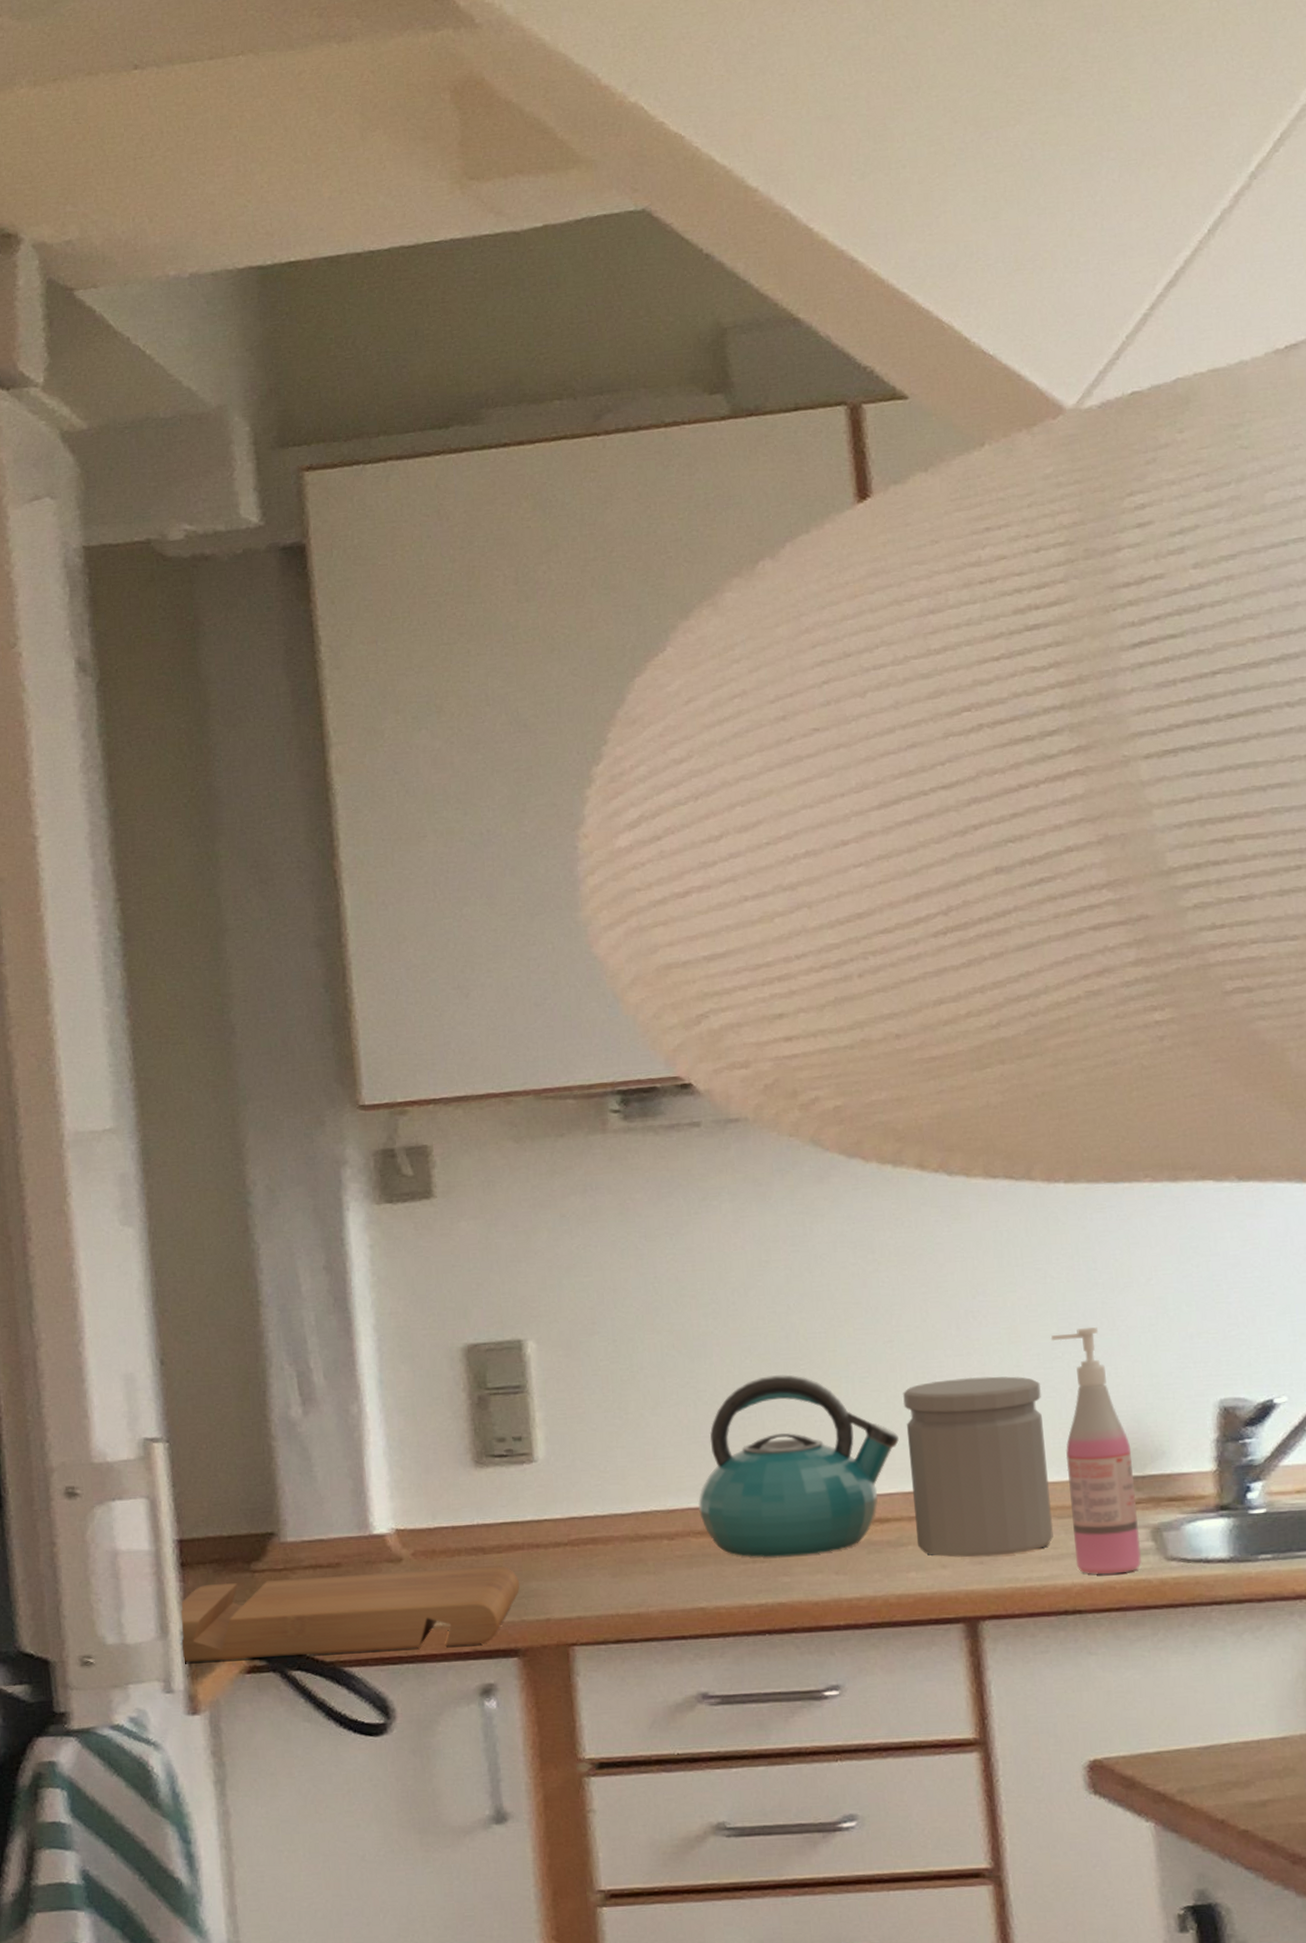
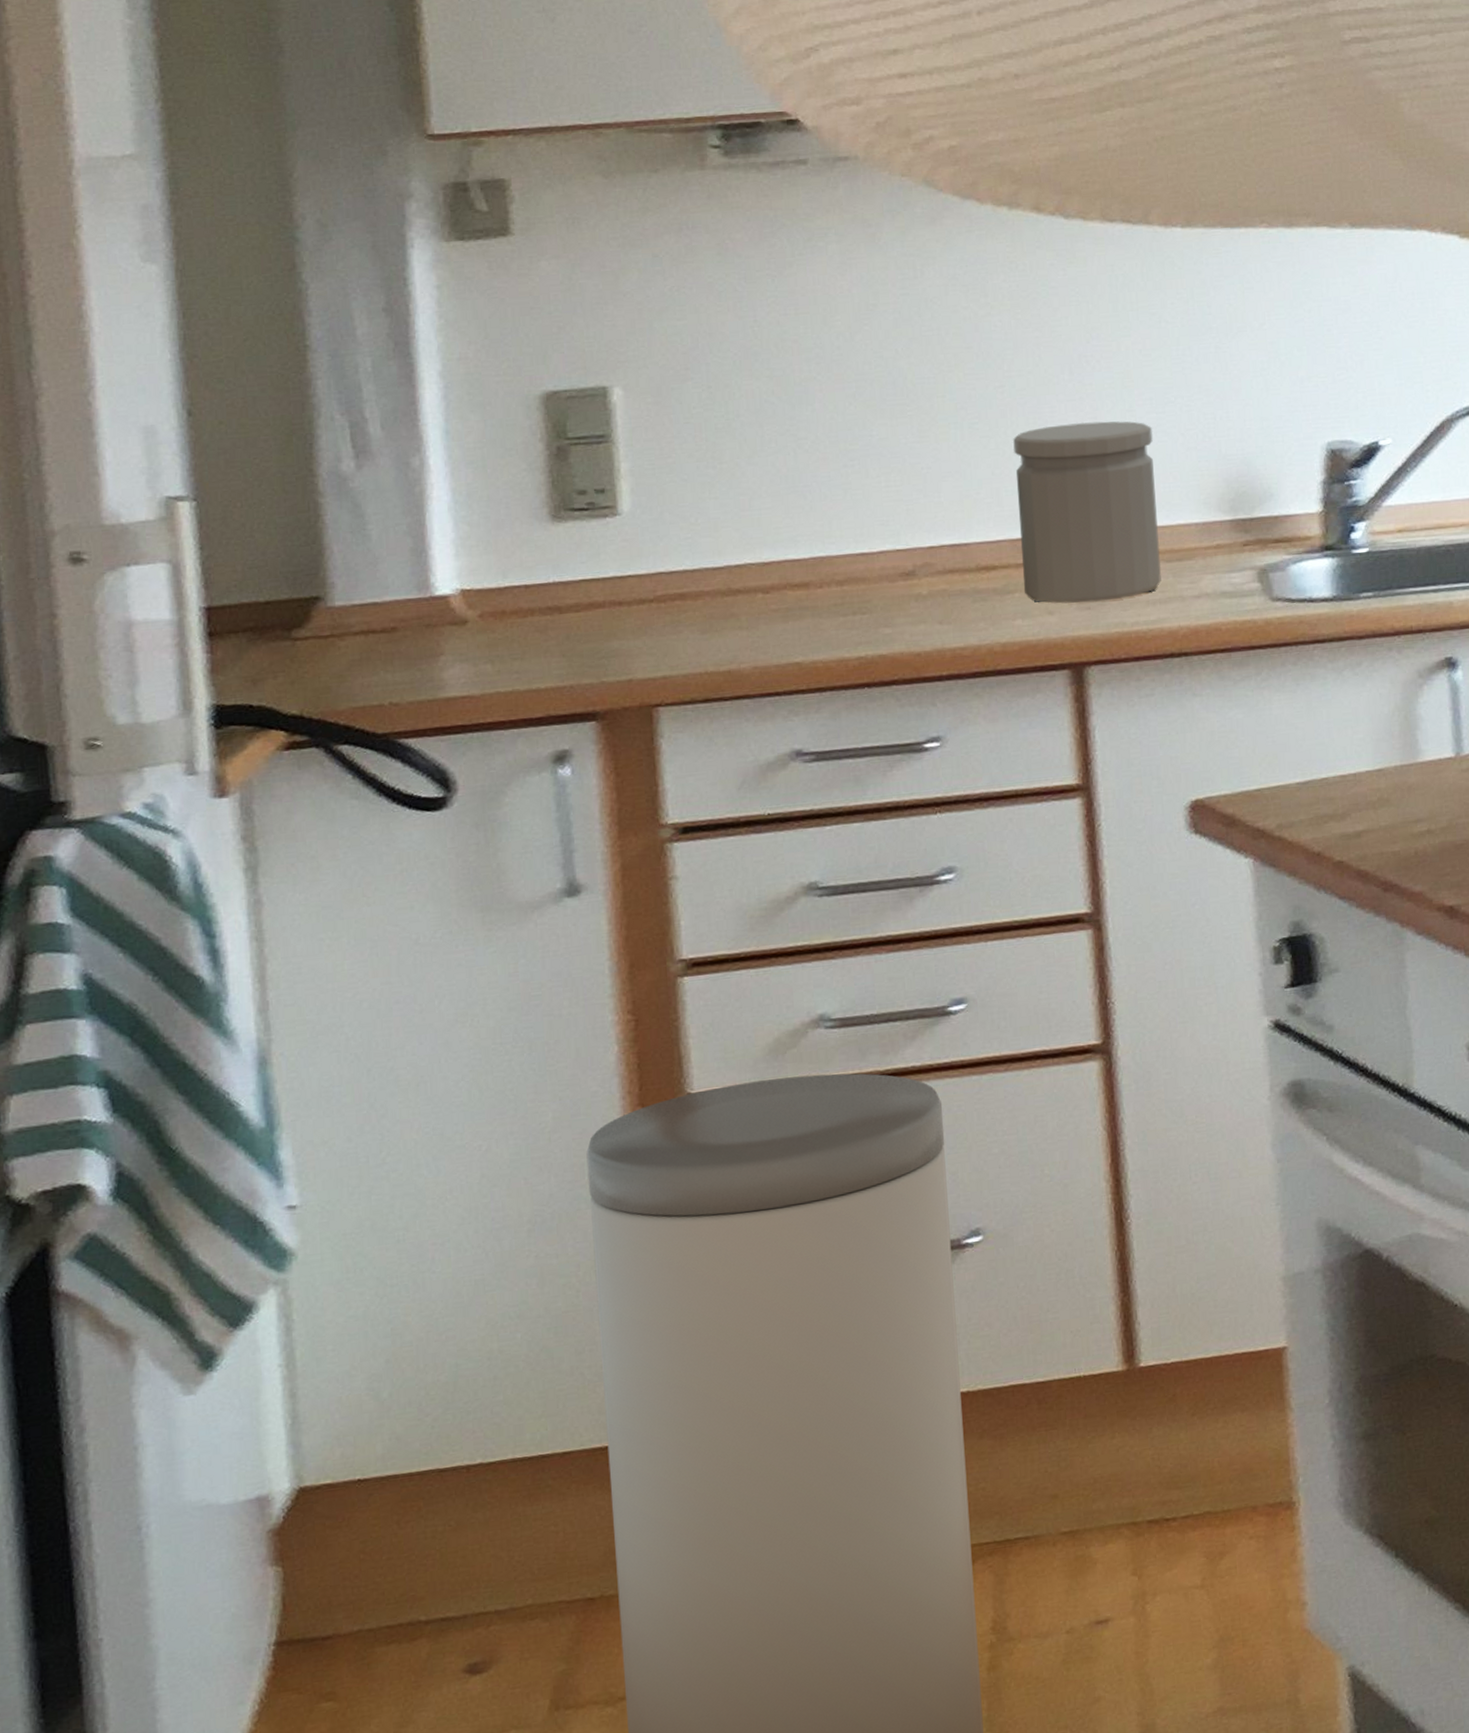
cutting board: present [180,1565,520,1662] -> none [206,625,600,740]
kettle: present [697,1374,900,1557] -> none [795,421,1009,609]
soap dispenser: present [1050,1327,1142,1575] -> none [1163,371,1248,617]

